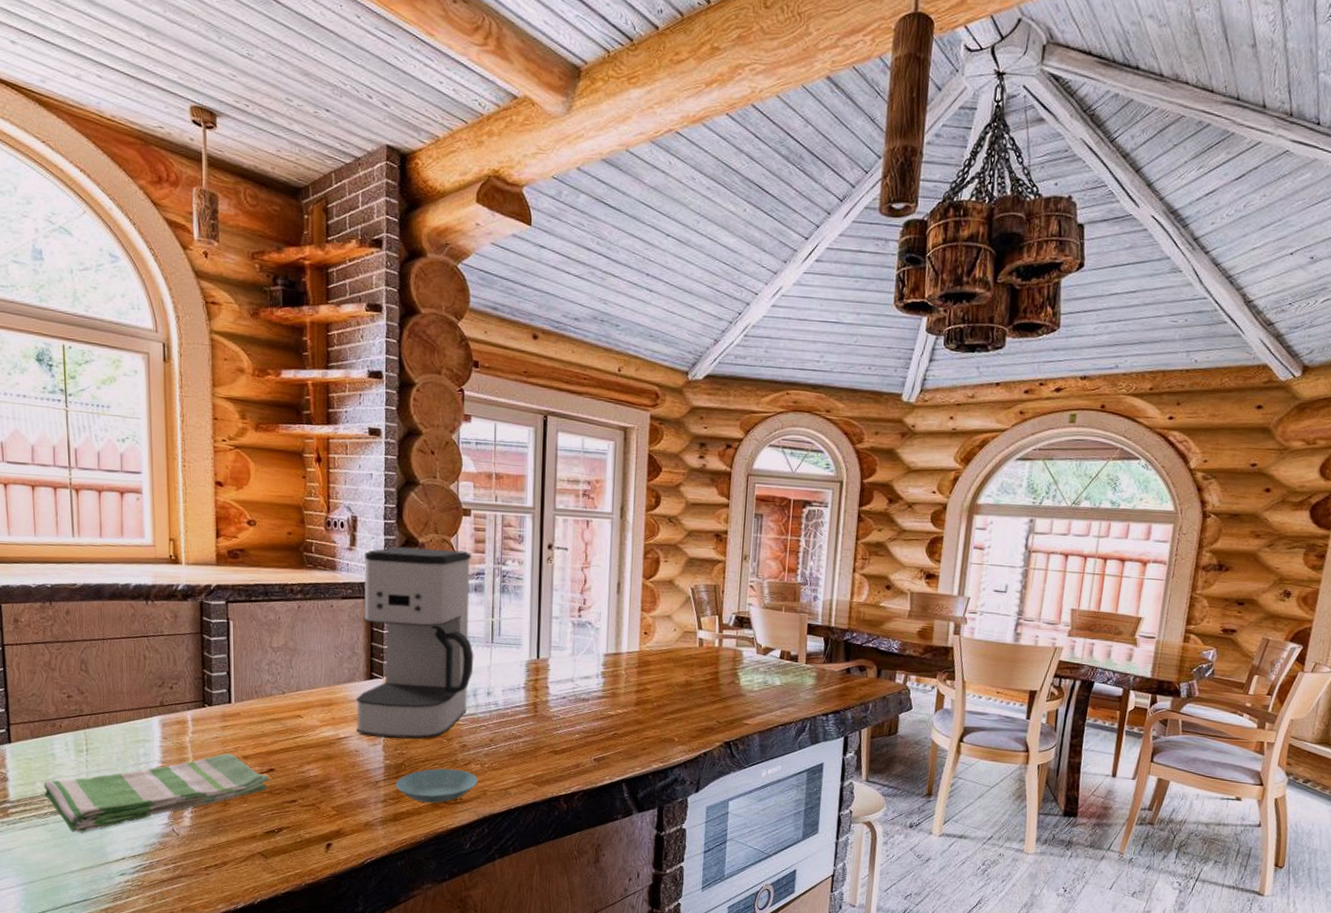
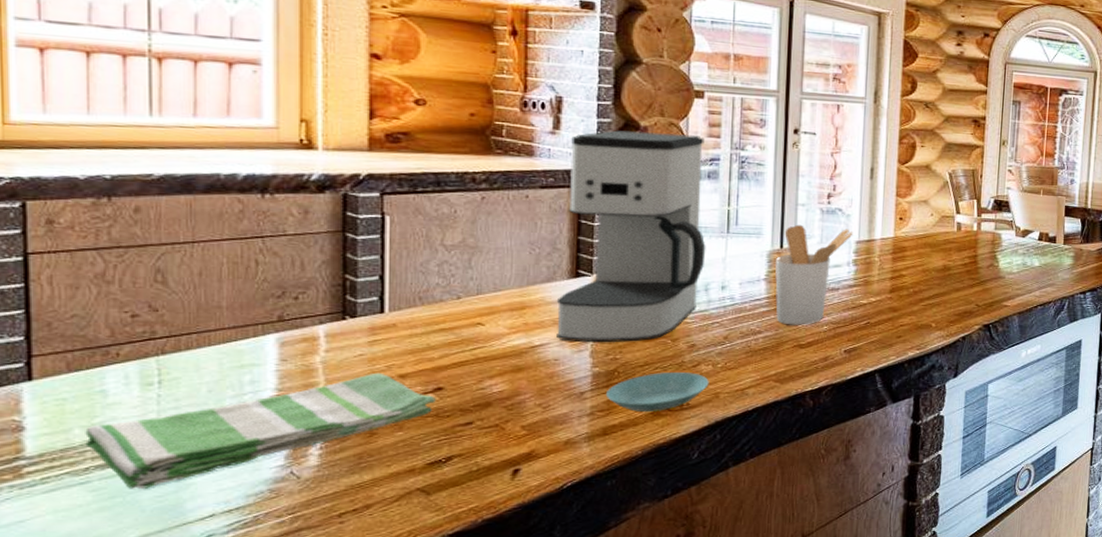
utensil holder: none [532,636,602,733] -> present [774,224,853,325]

